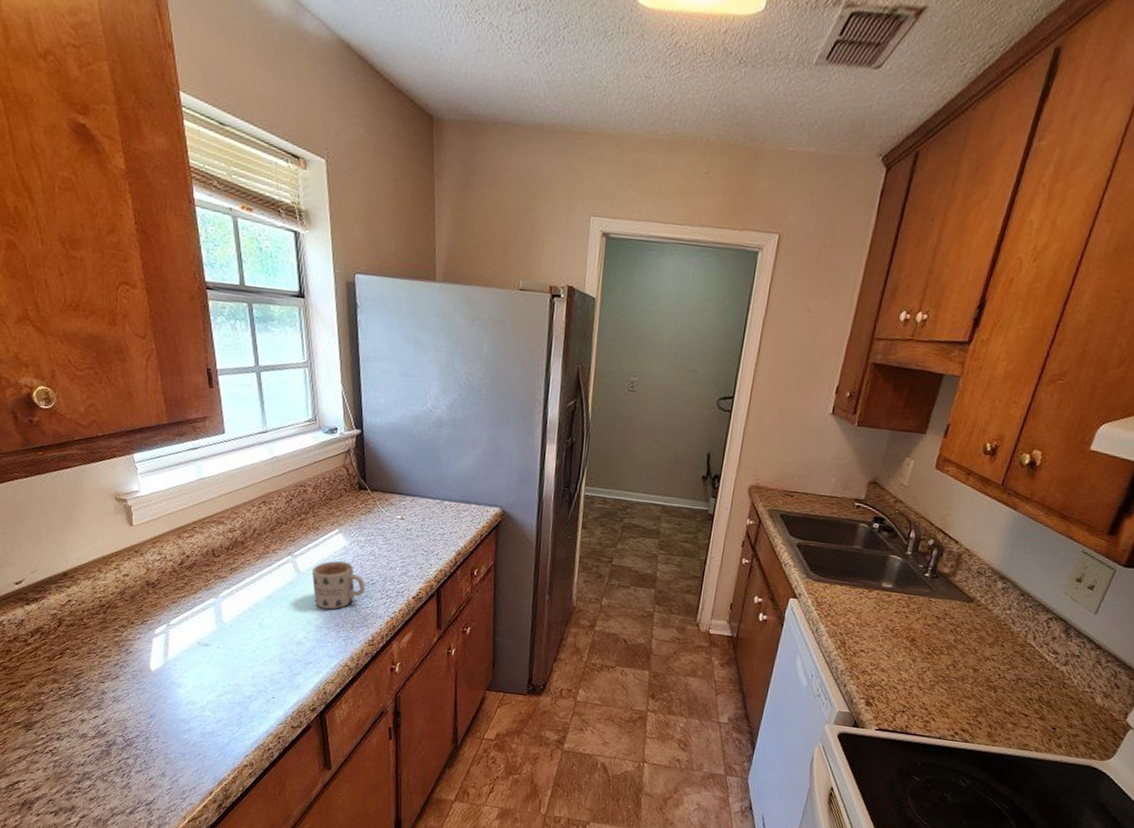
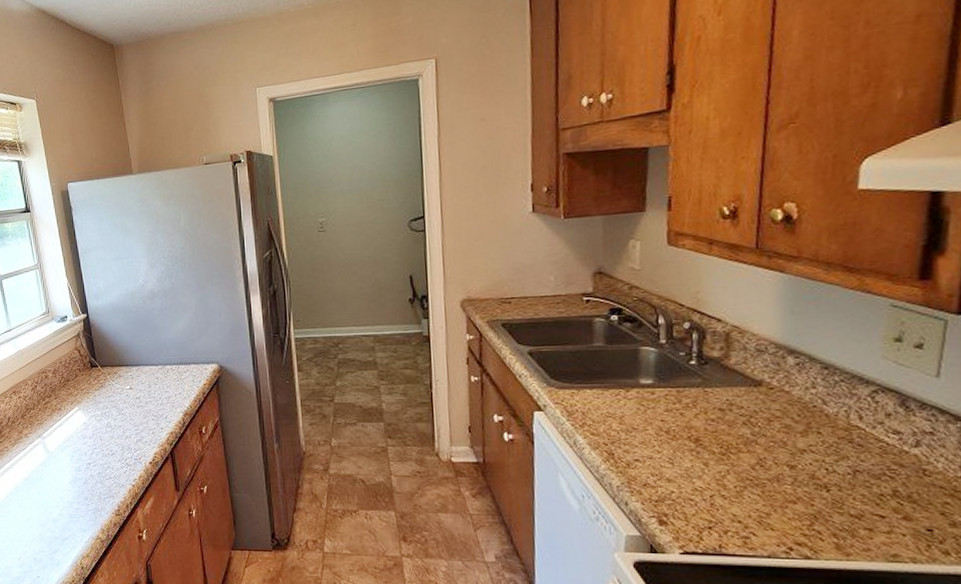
mug: present [311,561,365,610] -> none [59,437,107,484]

